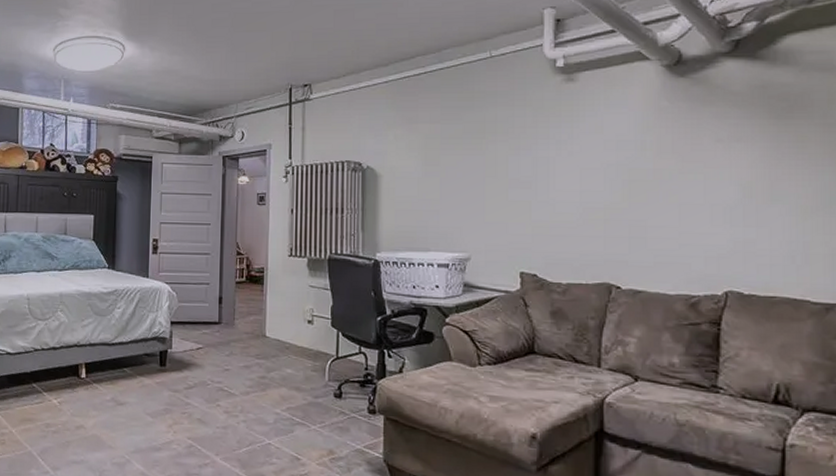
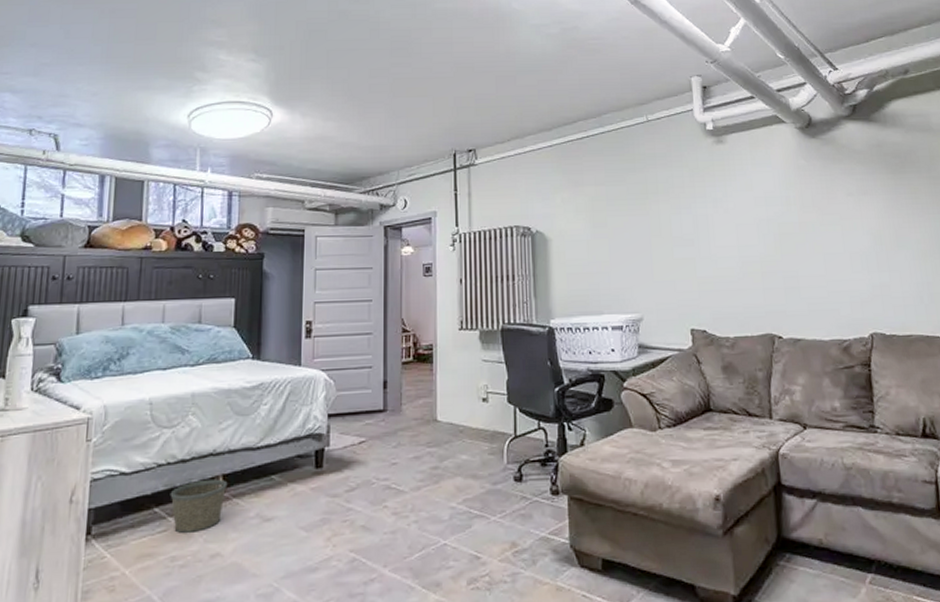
basket: none [44,365,89,407] -> present [170,479,228,533]

